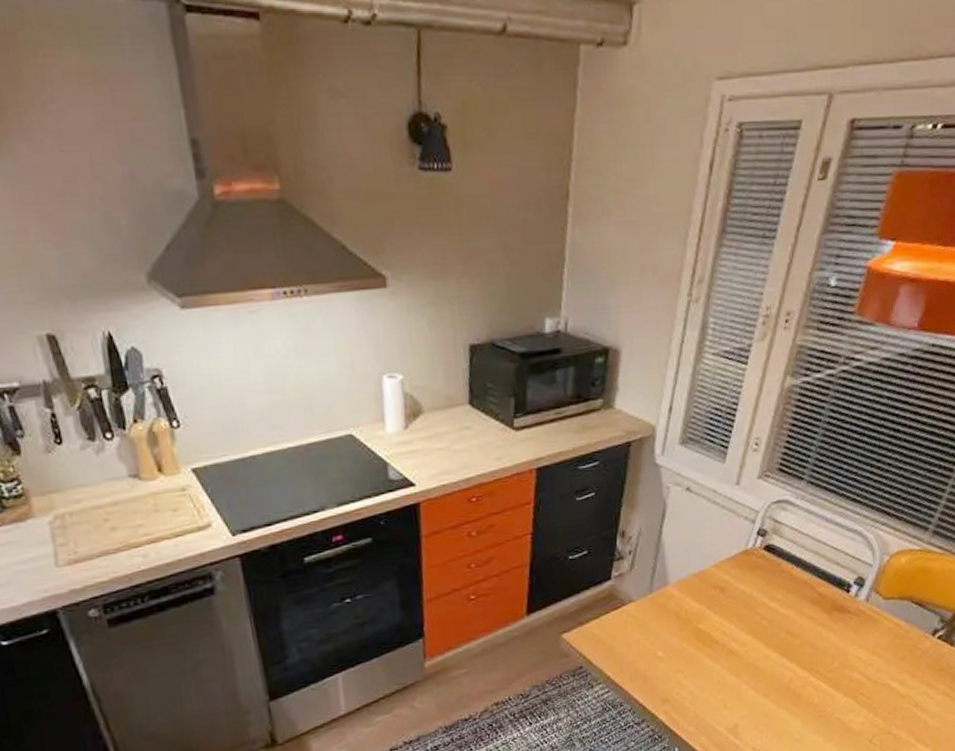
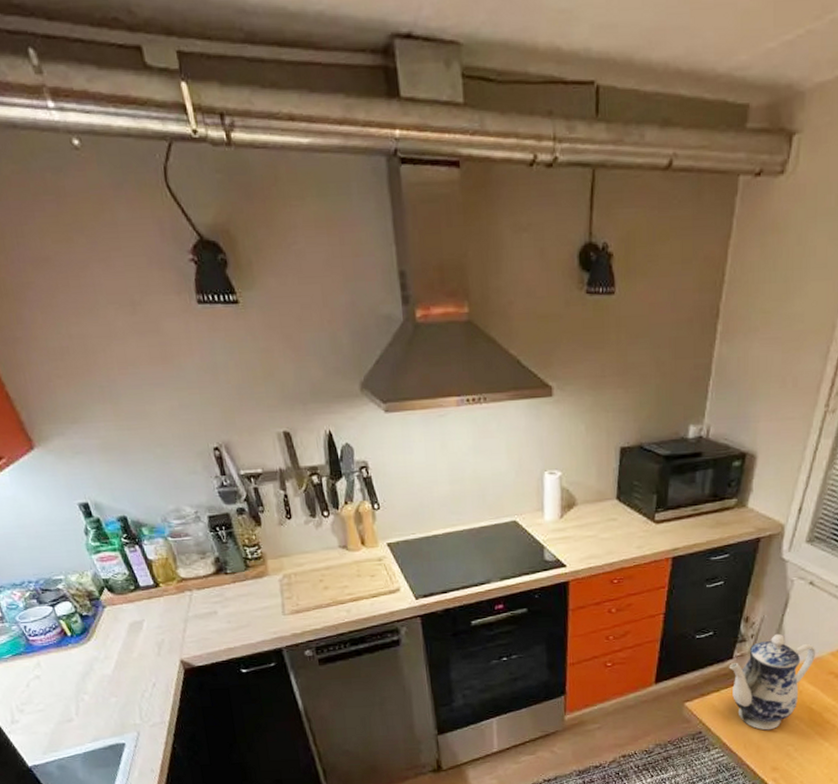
teapot: none [607,547,699,658] -> present [729,633,816,731]

